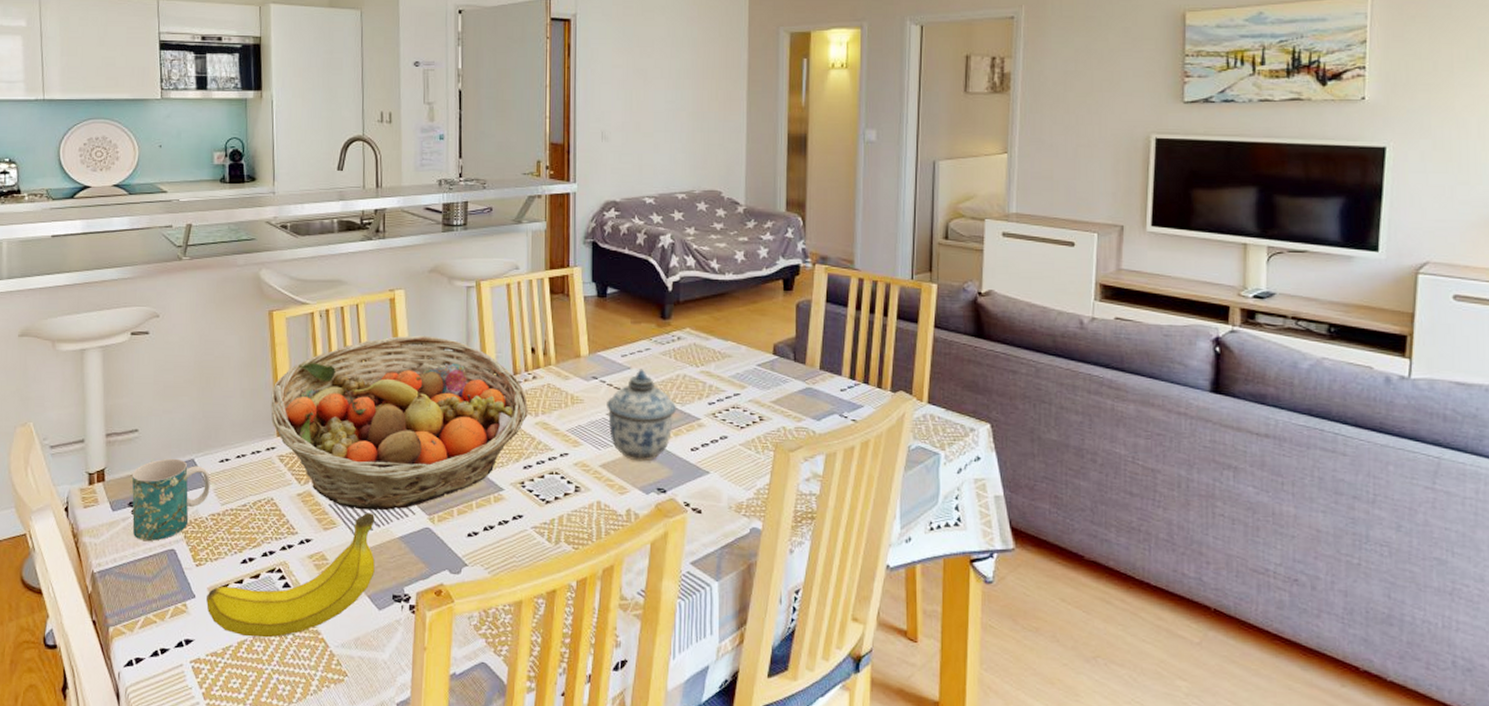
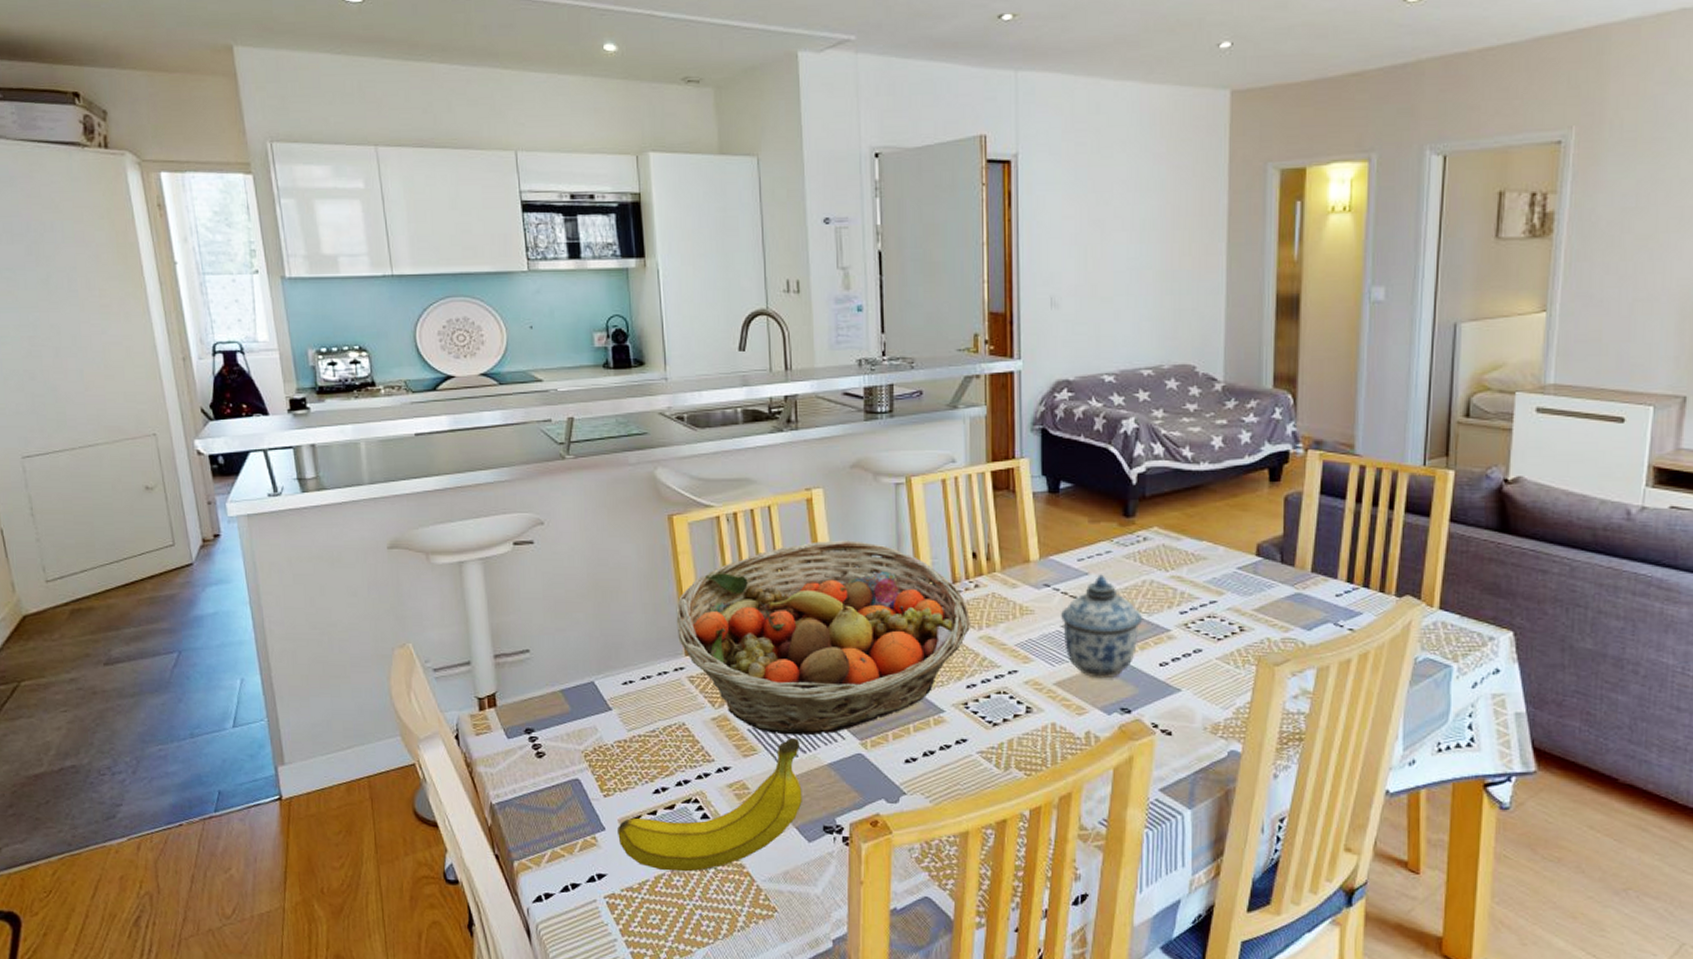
mug: present [131,458,210,541] -> none [526,680,614,770]

